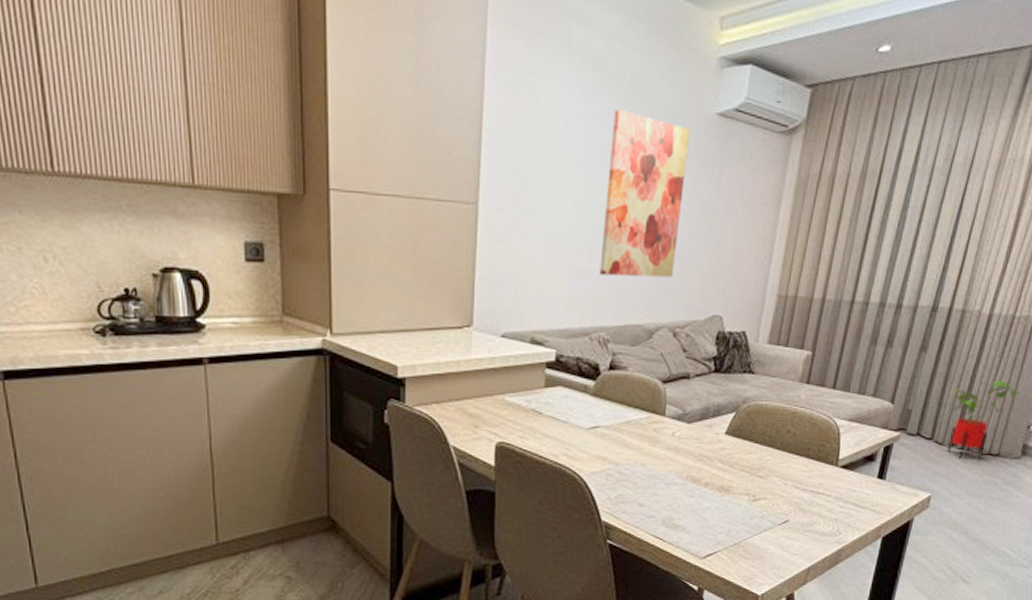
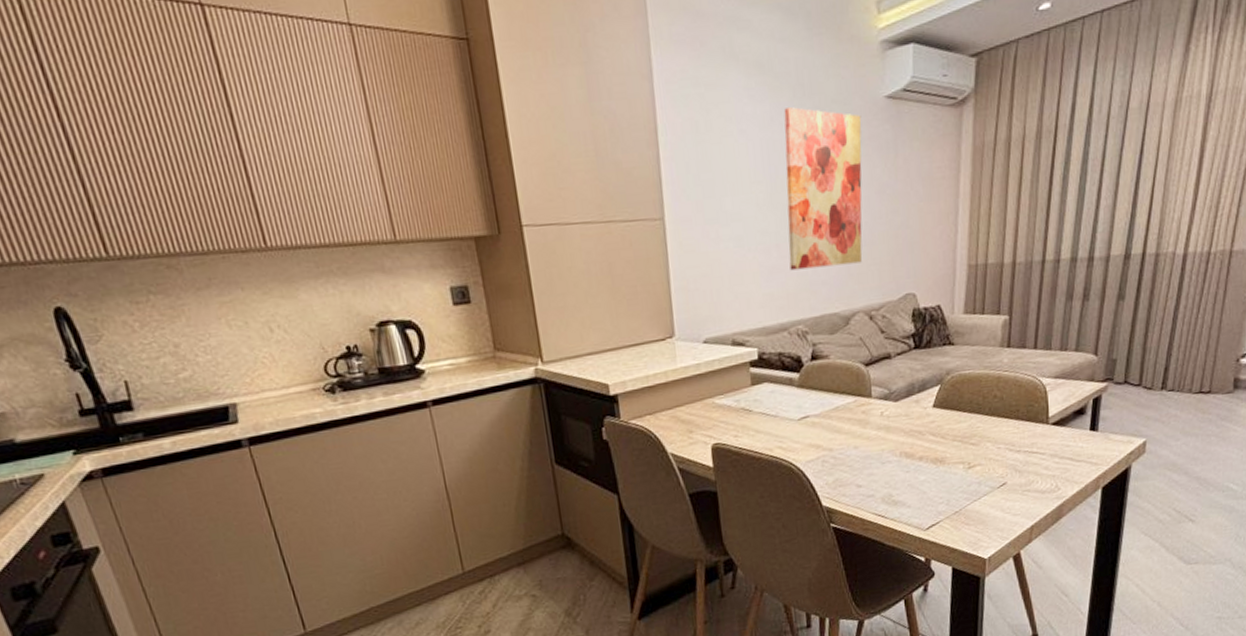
house plant: present [946,379,1021,459] -> none [1156,317,1225,400]

